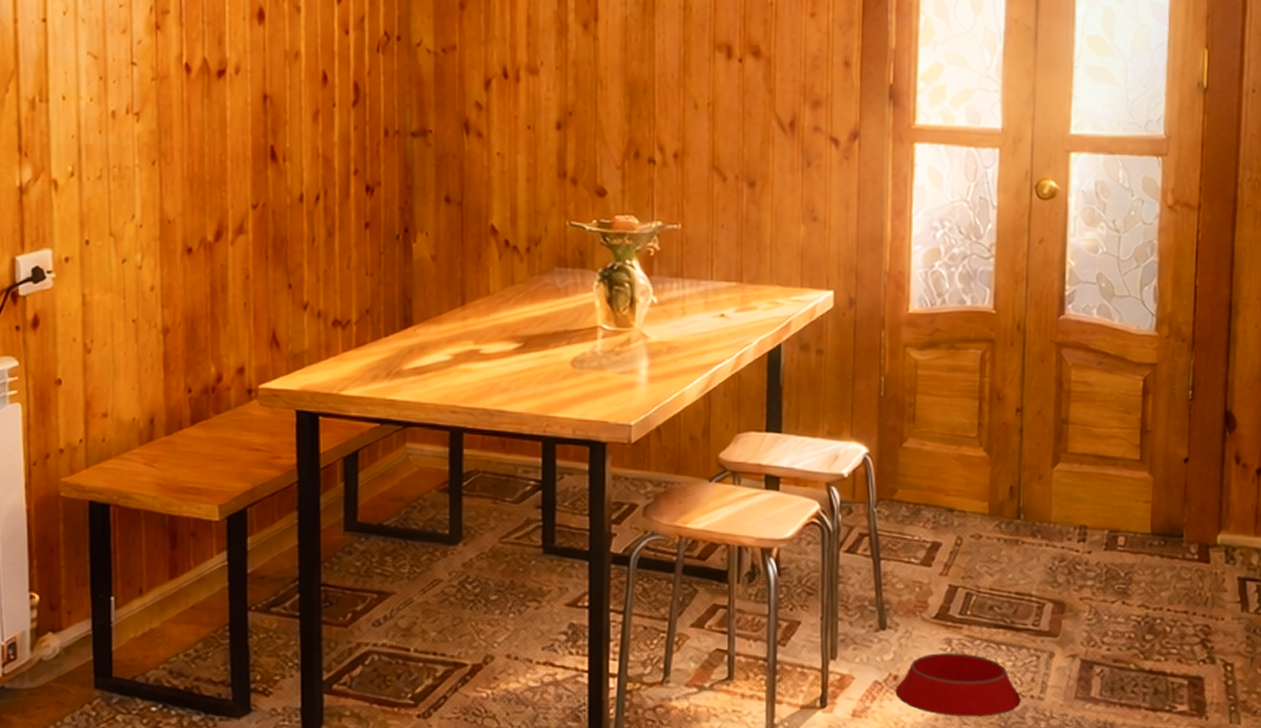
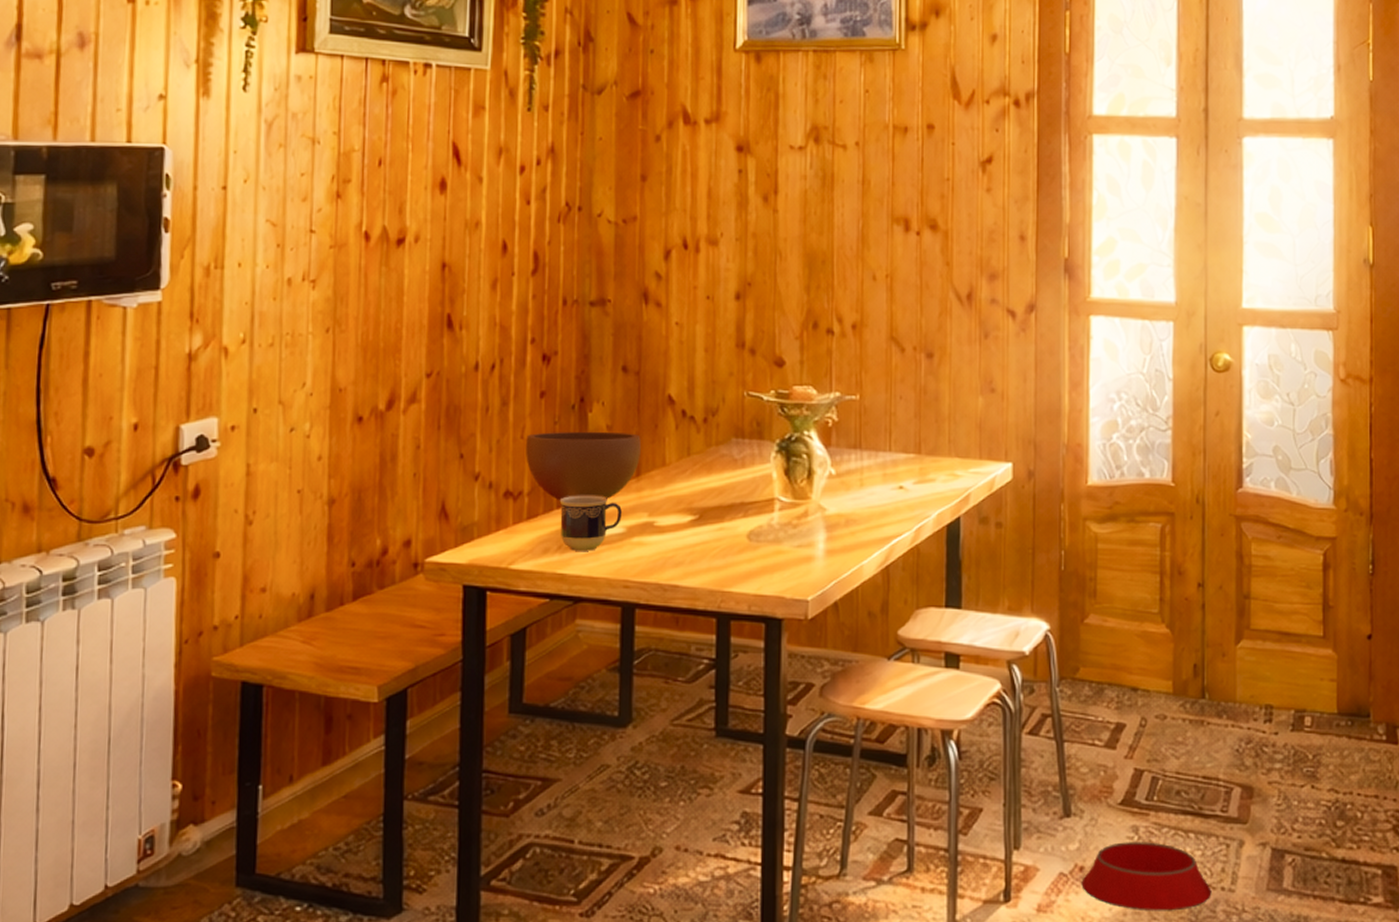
bowl: none [351,261,465,328] -> present [525,431,641,500]
cup: none [387,323,448,378] -> present [559,495,622,551]

